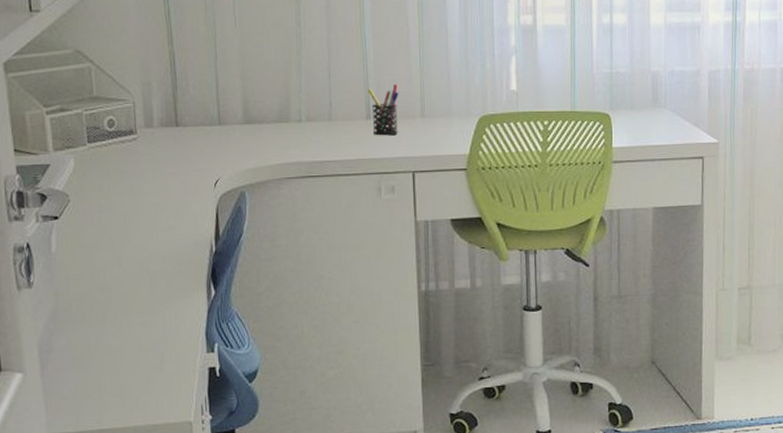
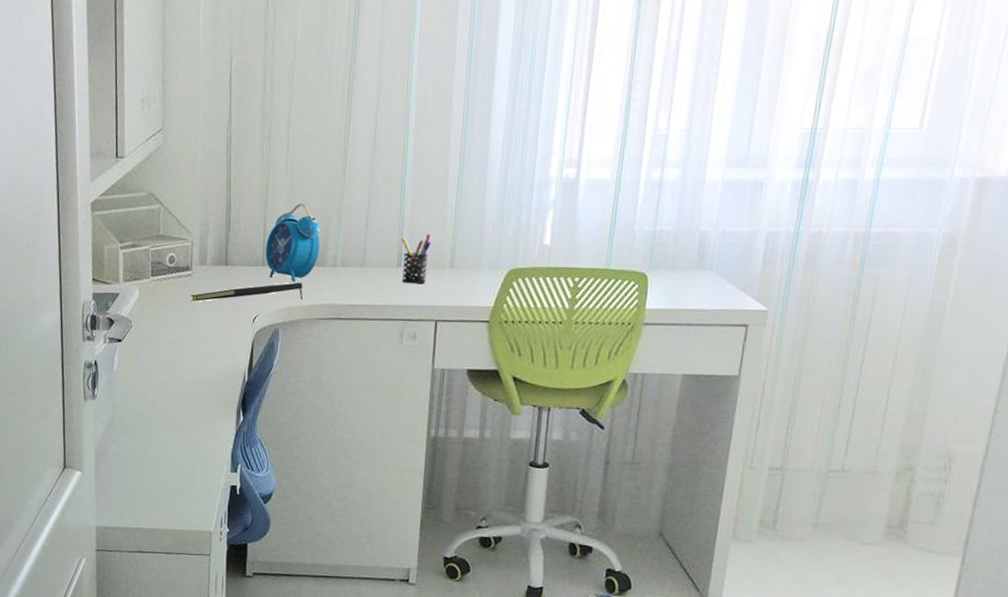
notepad: none [138,140,268,168] -> present [190,282,303,302]
alarm clock: none [220,57,281,142] -> present [265,203,321,283]

